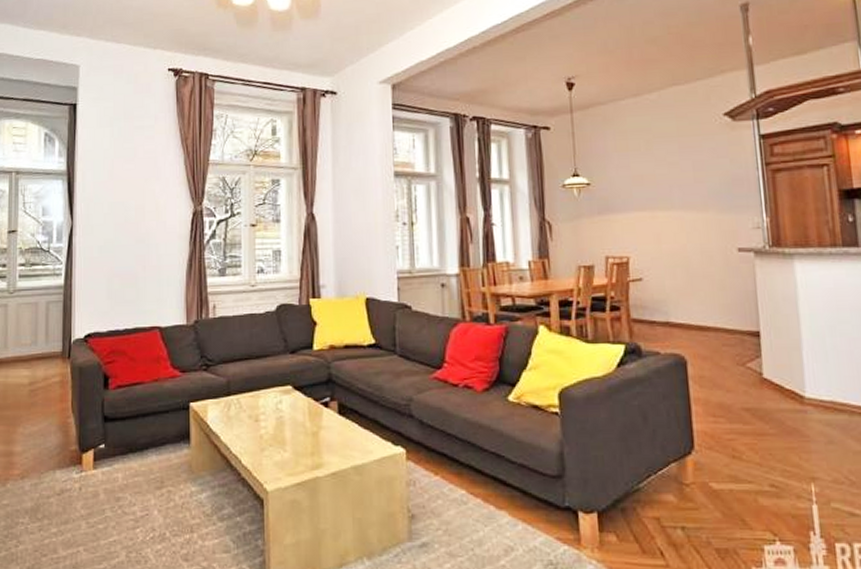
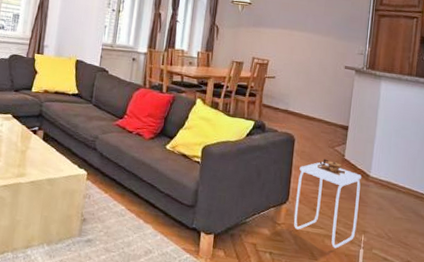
side table: none [701,382,801,509] -> present [294,159,362,249]

